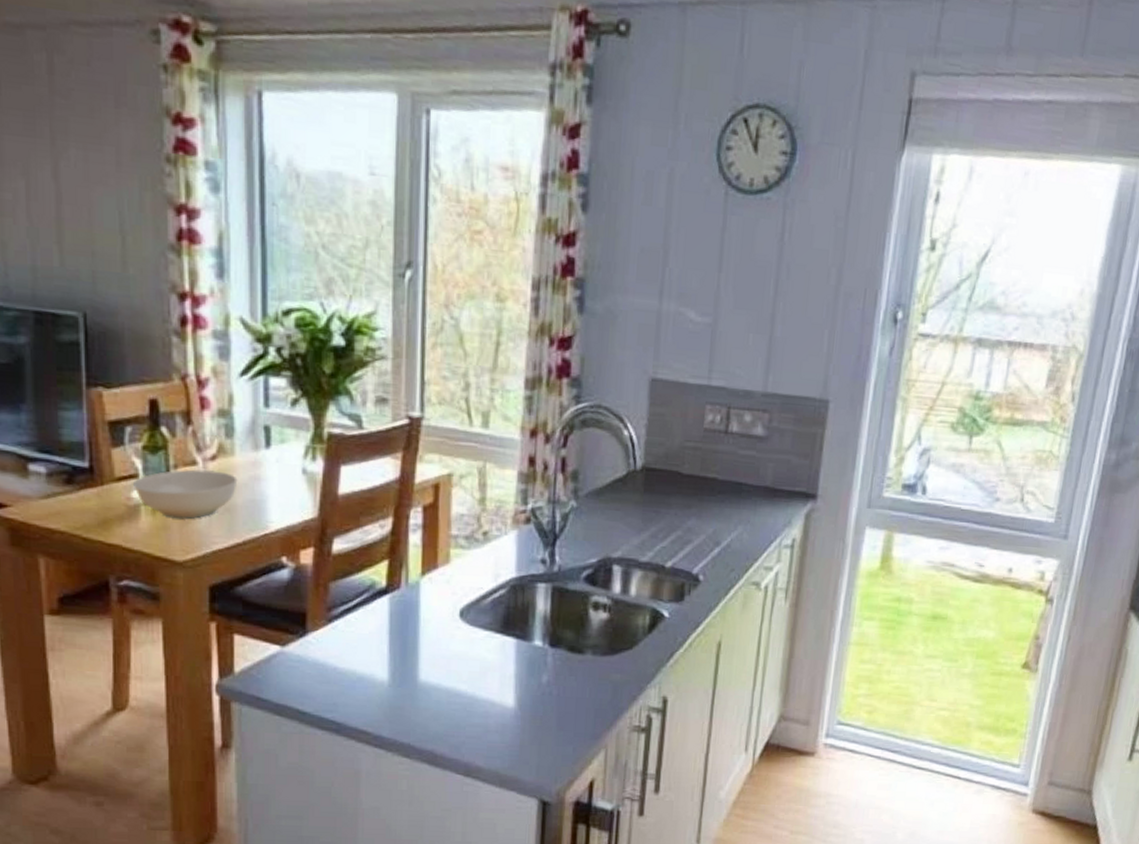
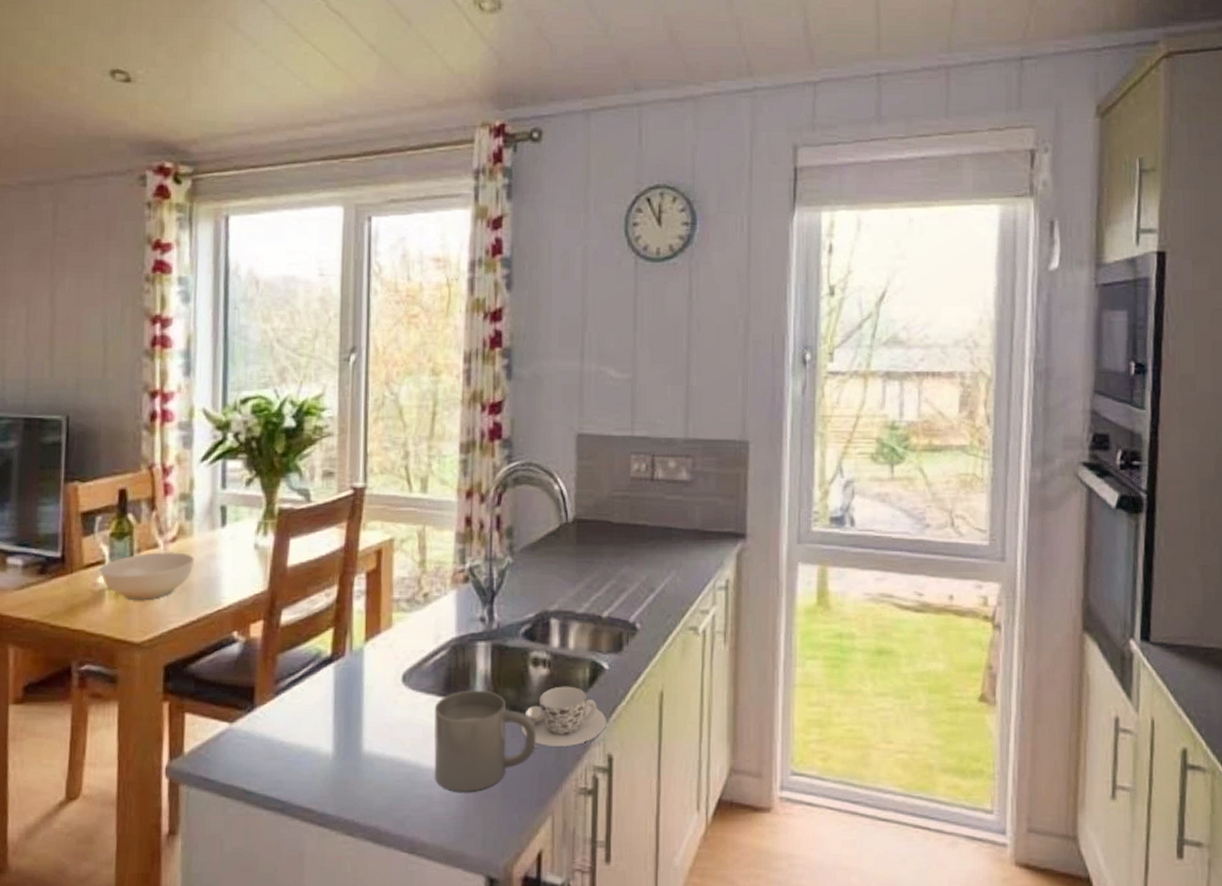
mug: none [490,629,594,724] -> present [433,690,536,792]
teacup: none [579,630,664,687] -> present [521,686,606,746]

